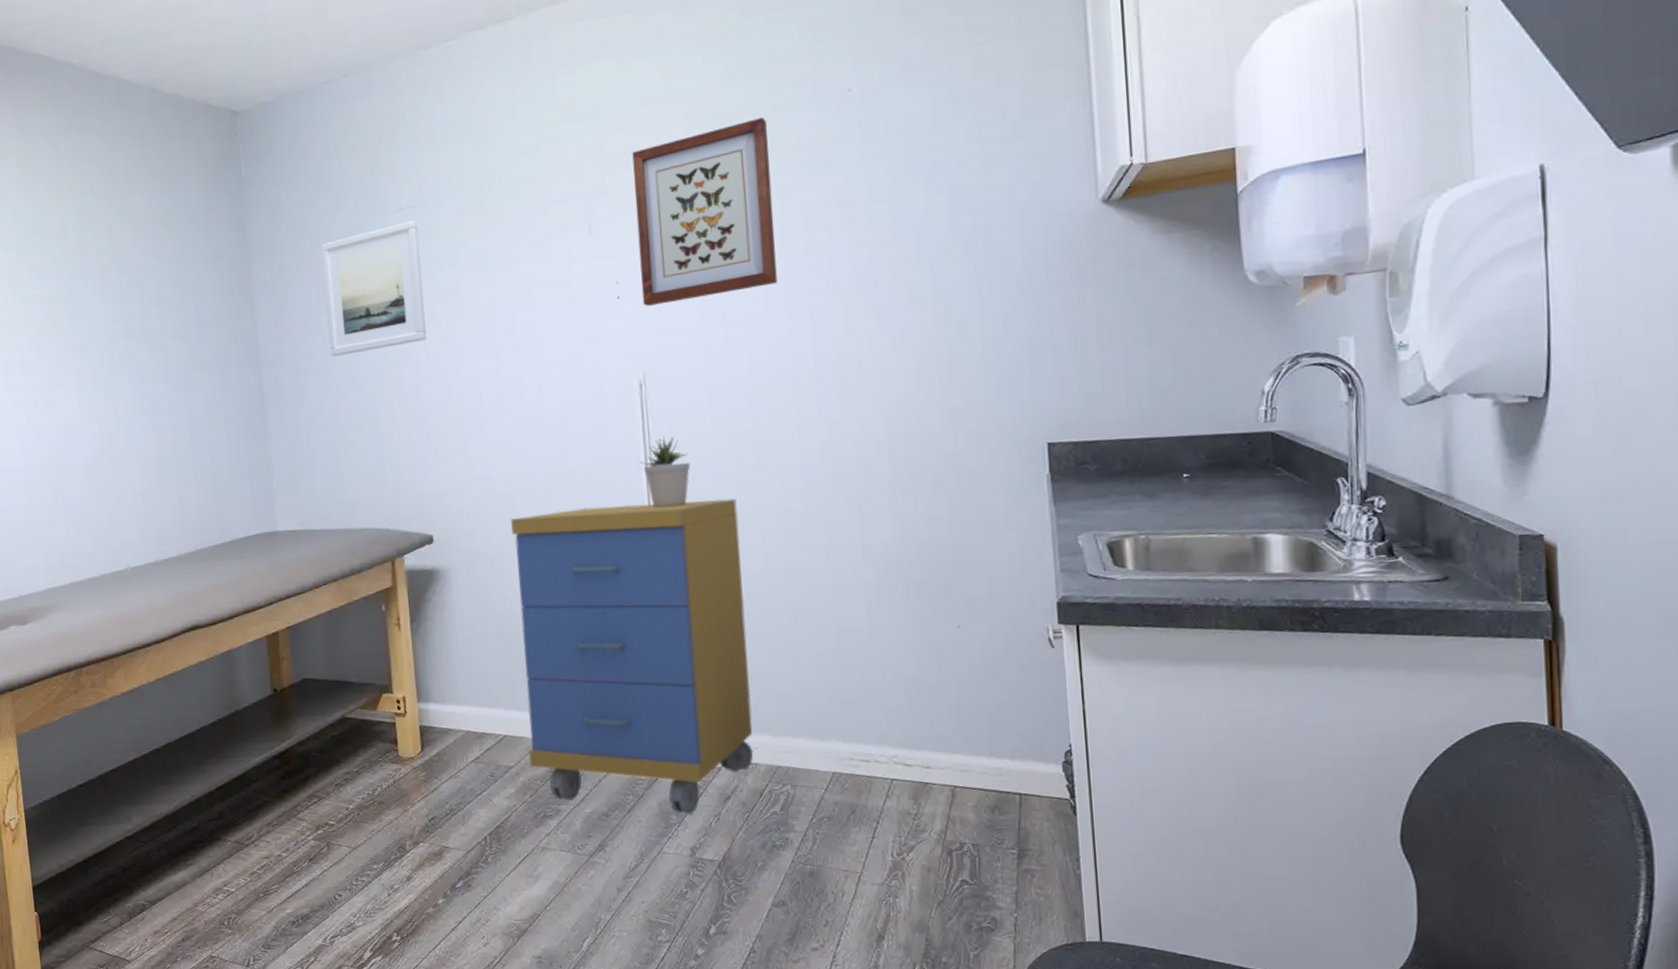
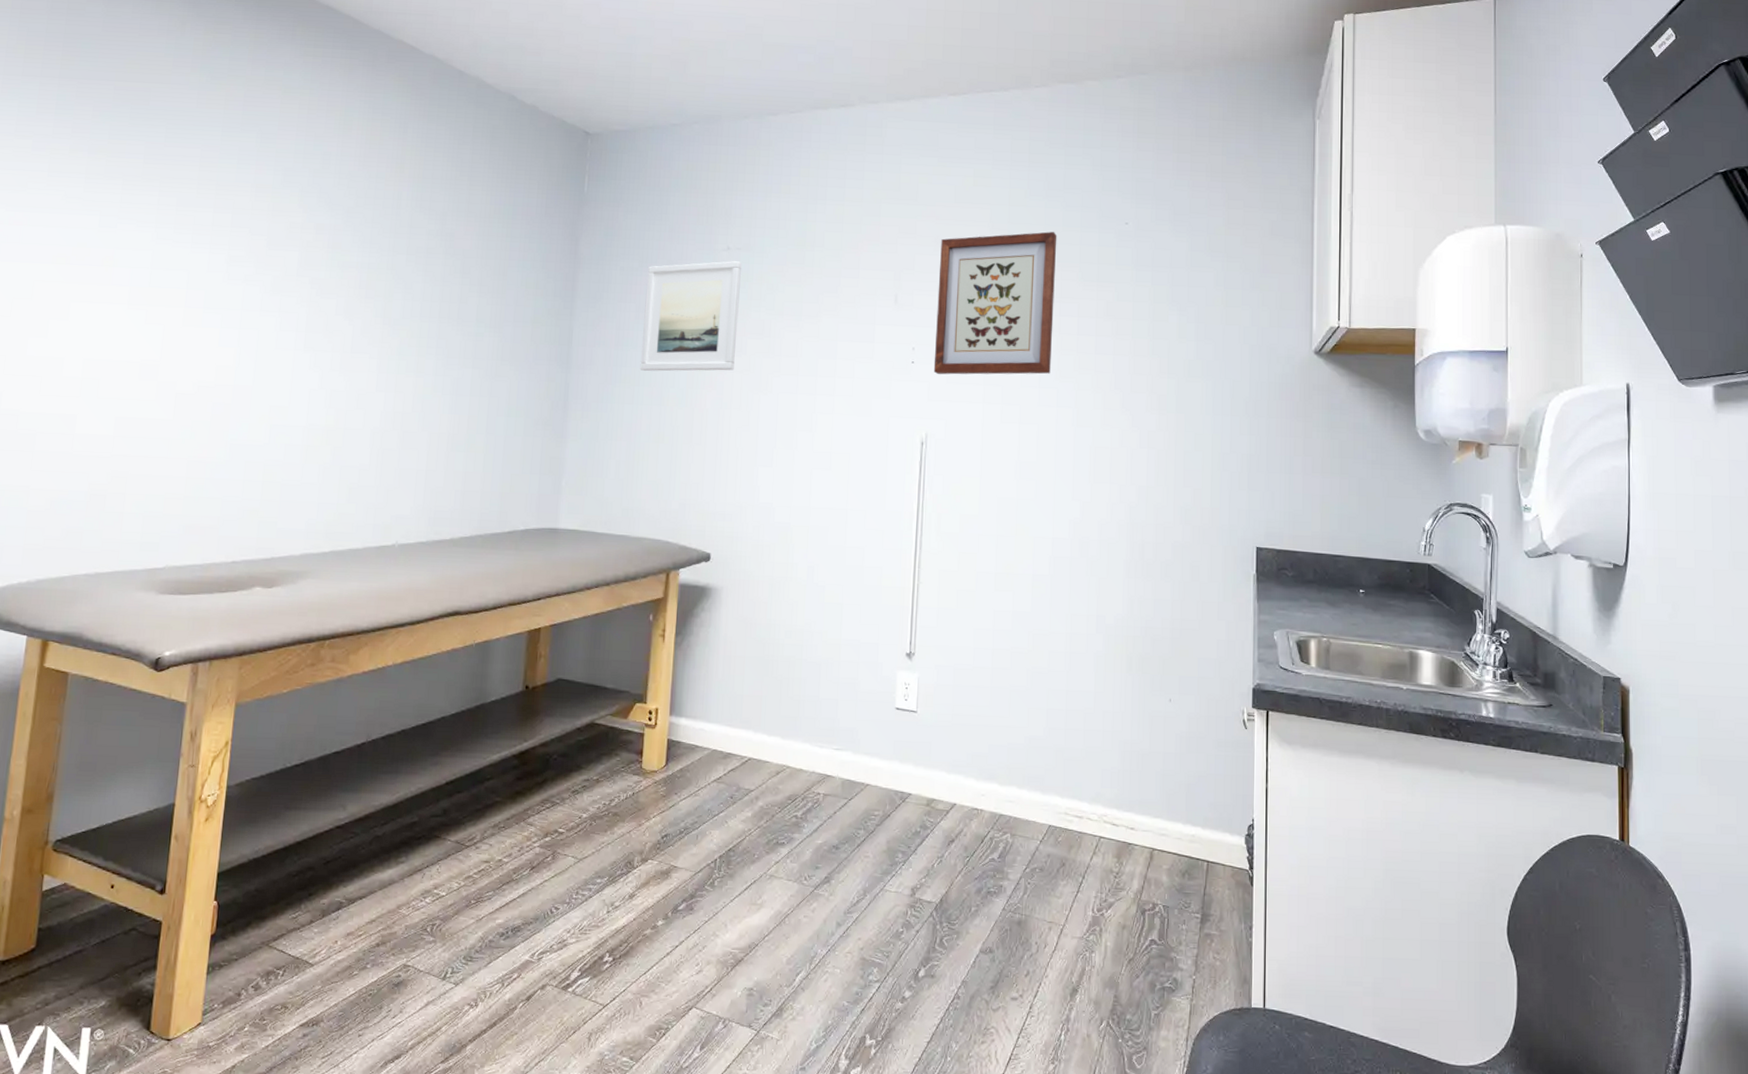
storage cabinet: present [511,498,754,814] -> none [770,547,993,854]
potted plant: present [641,436,691,508] -> none [913,492,957,558]

